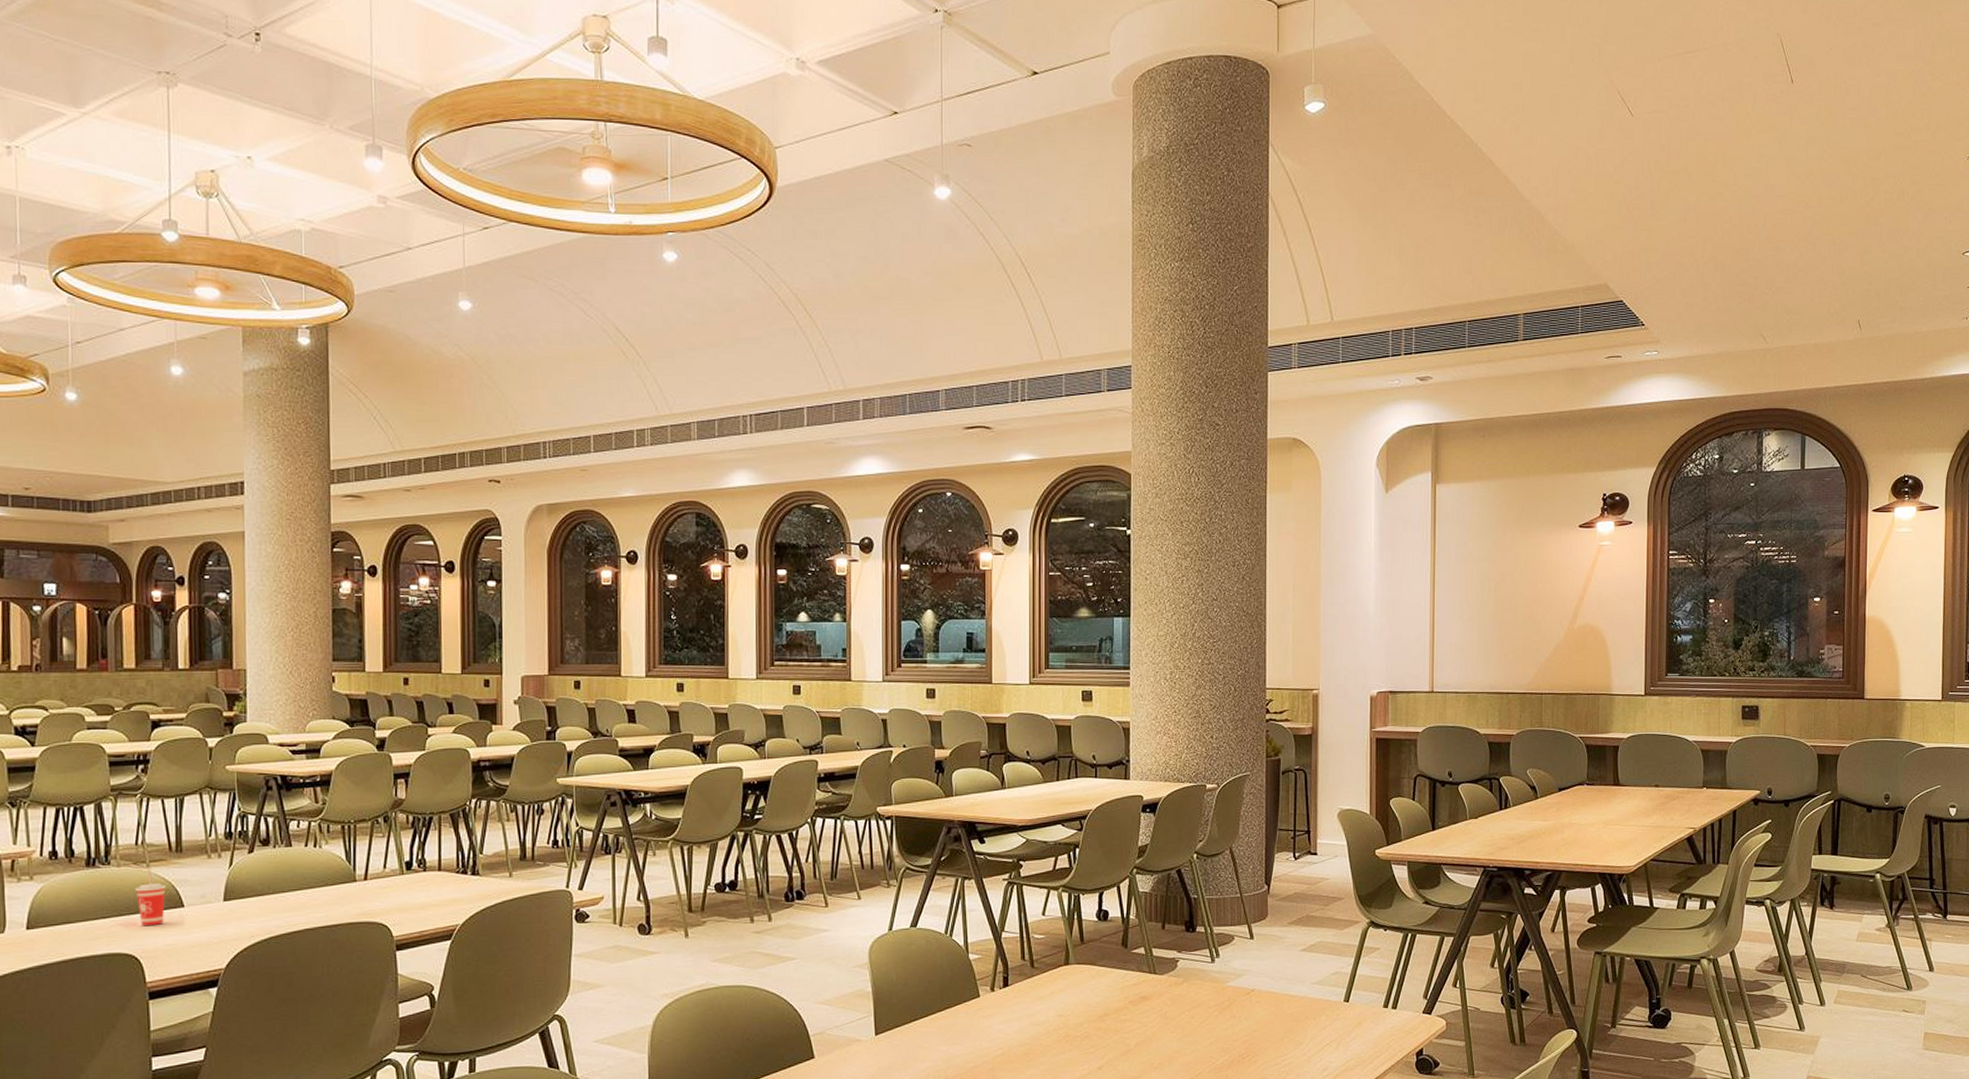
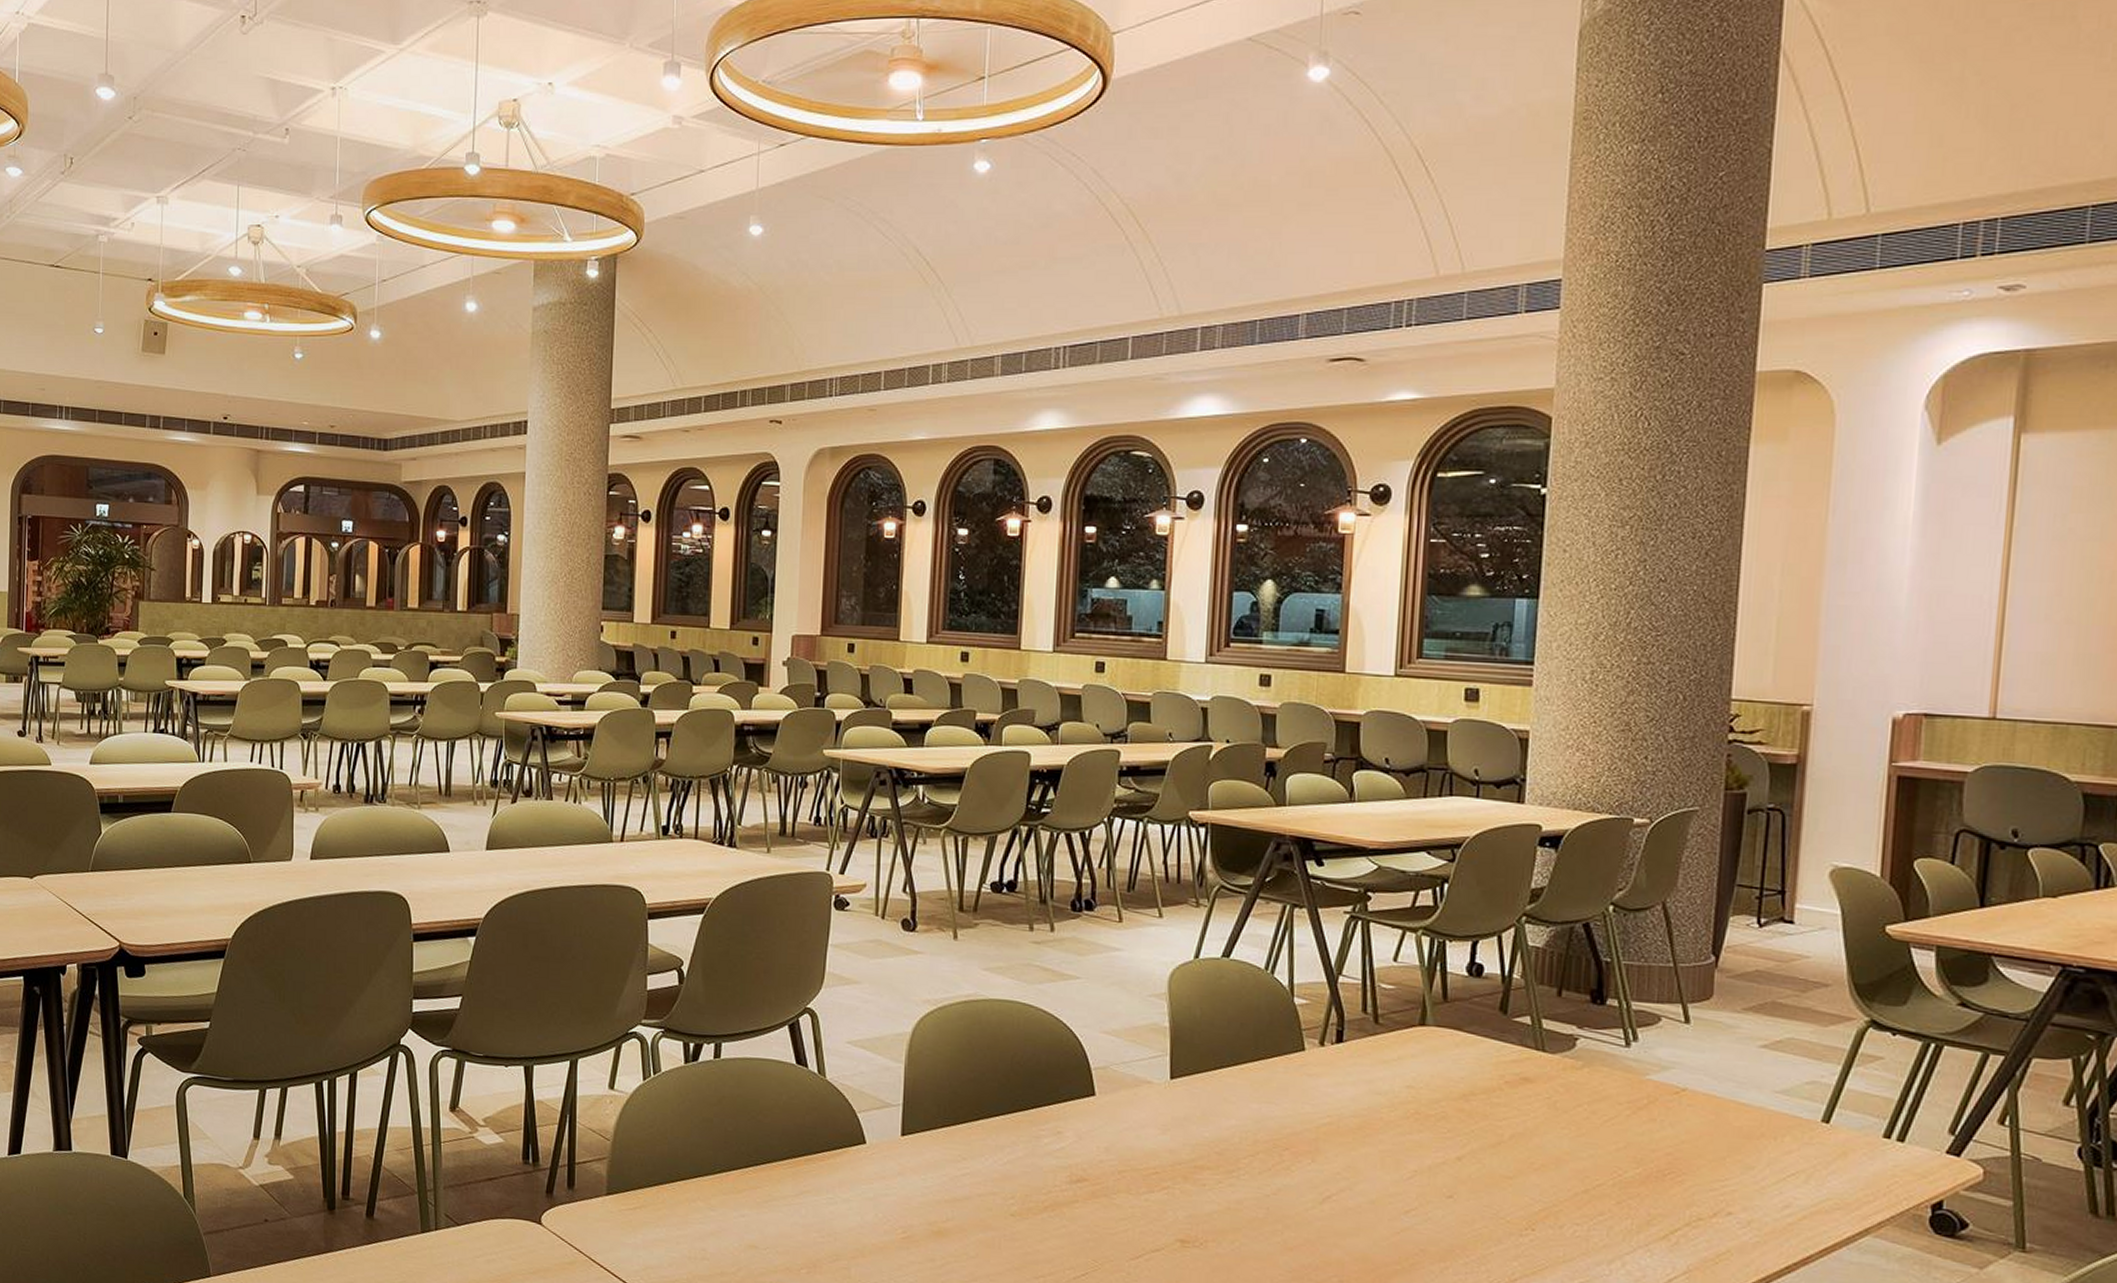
beverage cup: present [129,864,166,926] -> none [402,805,434,868]

